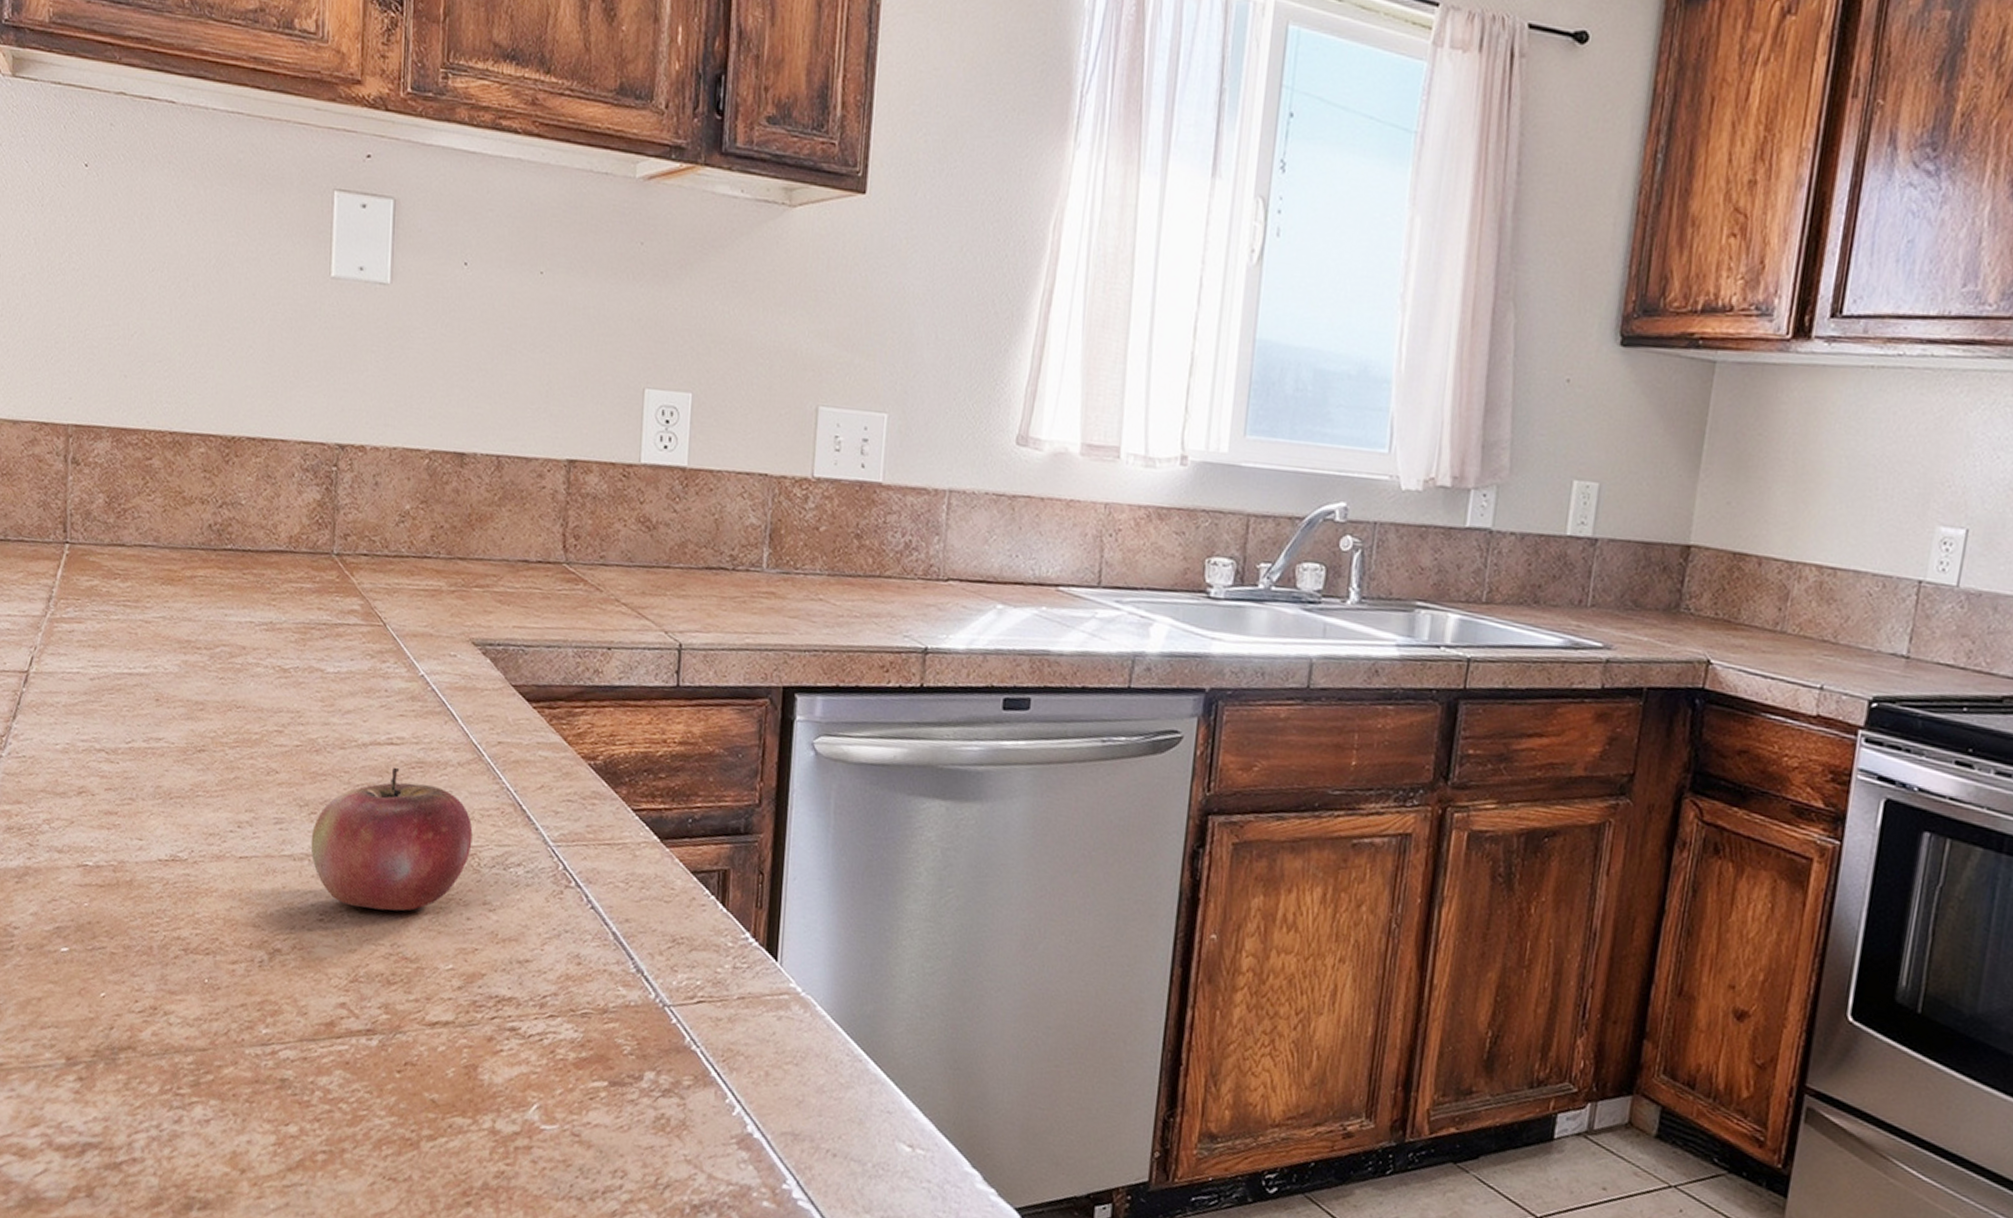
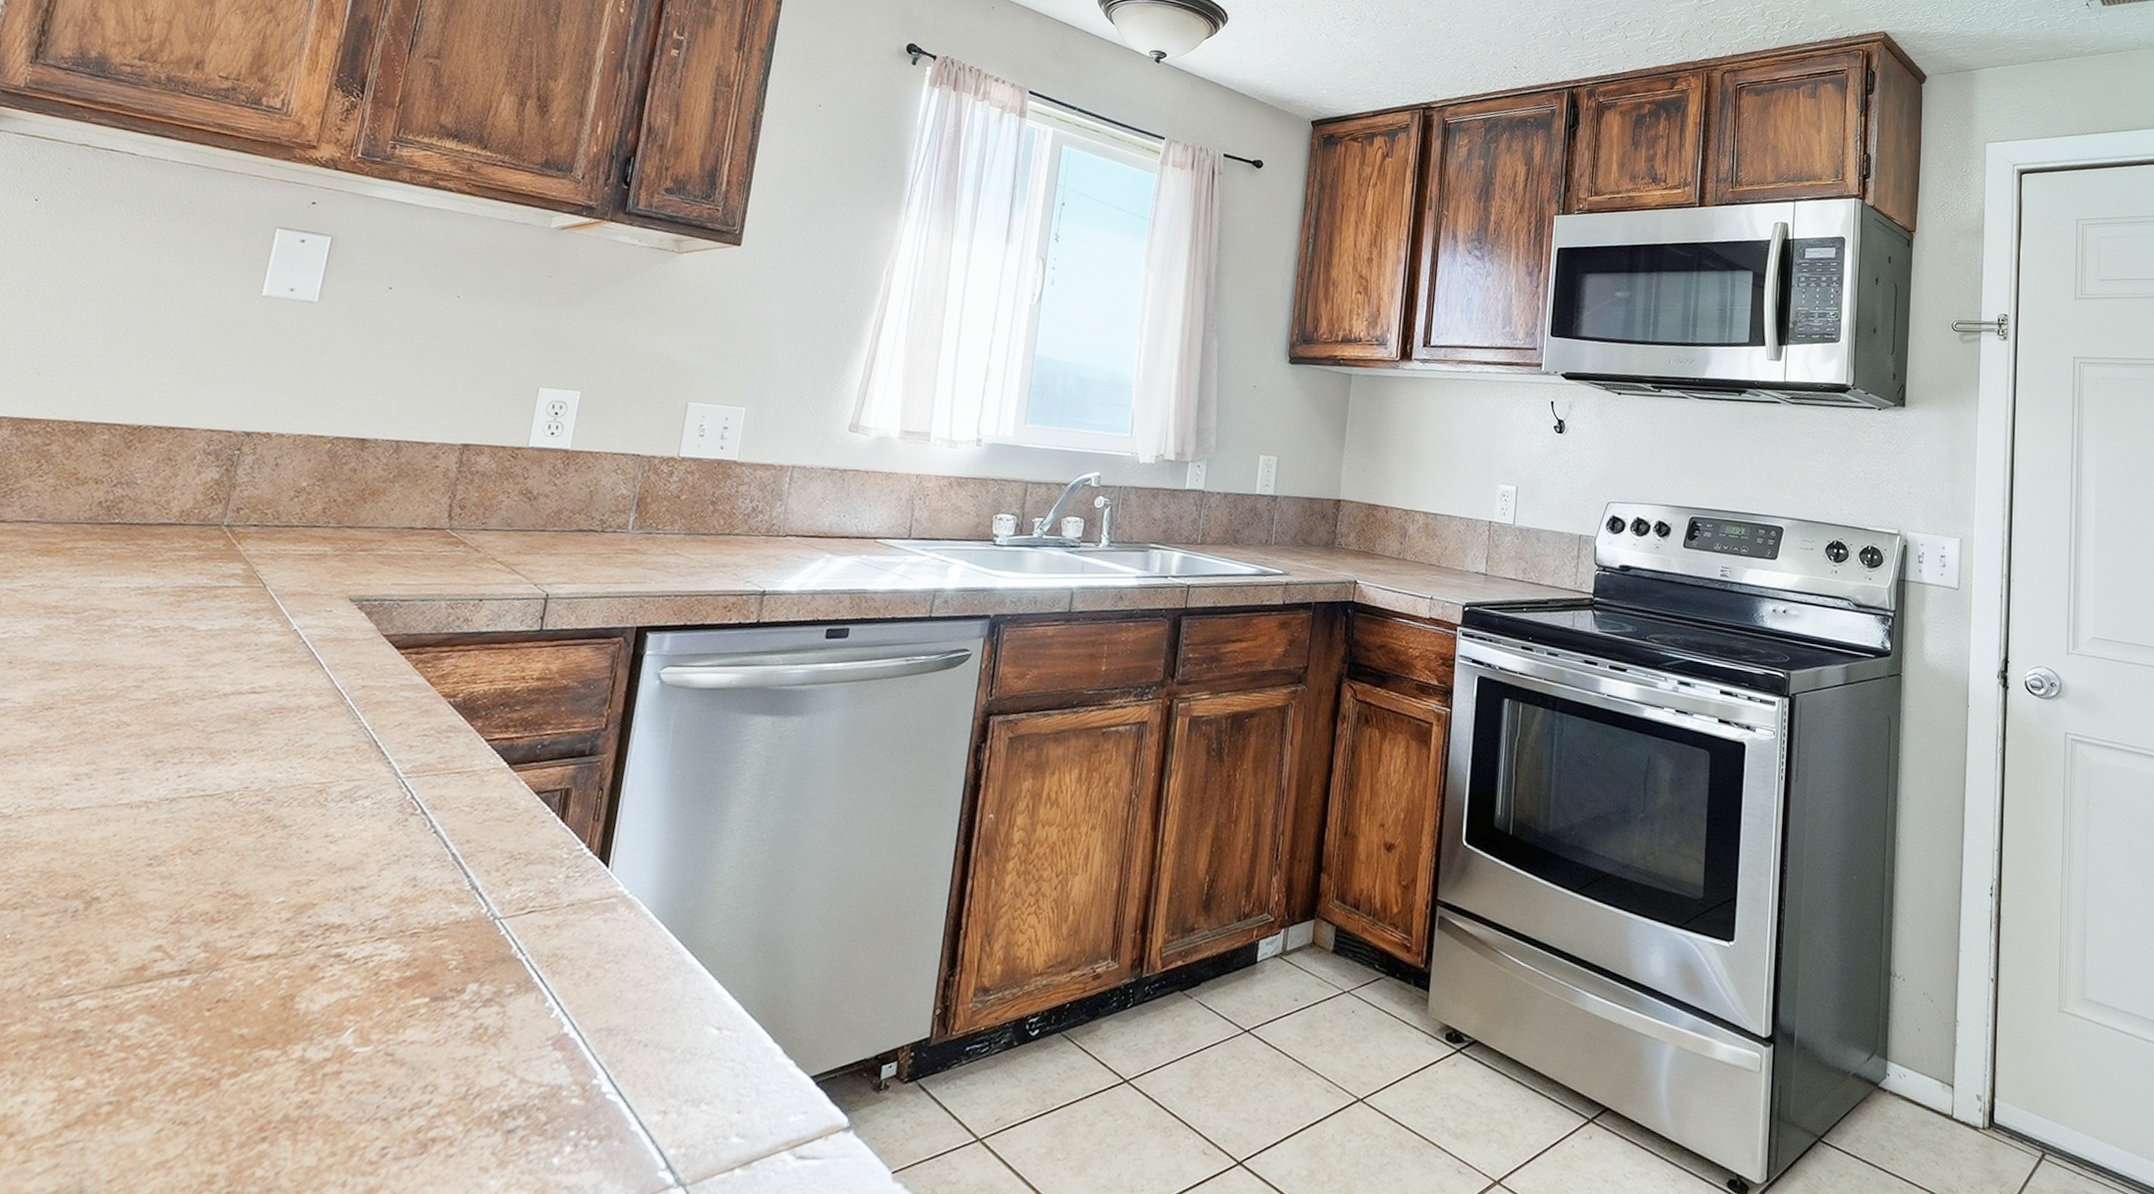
apple: present [310,766,473,911] -> none [150,713,325,850]

